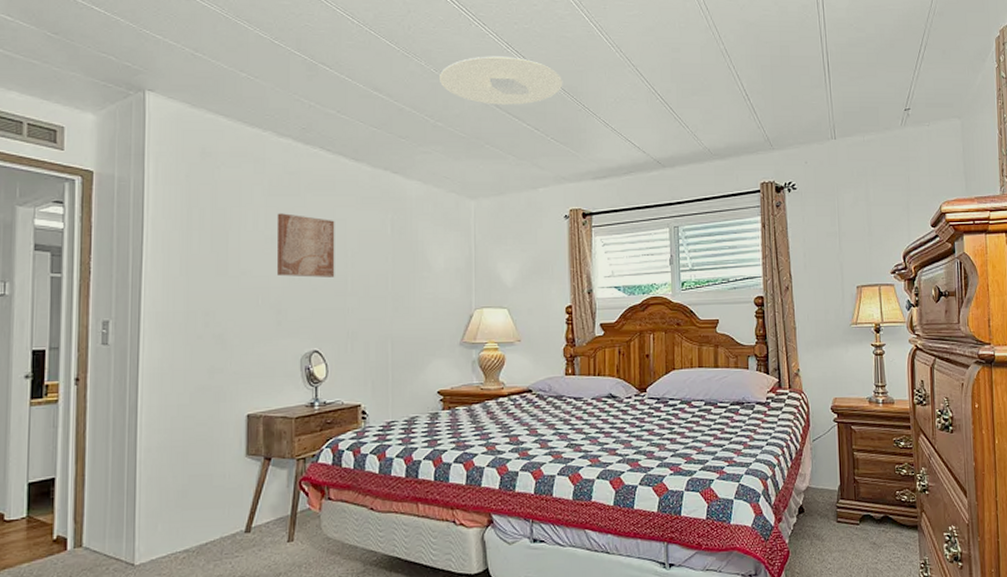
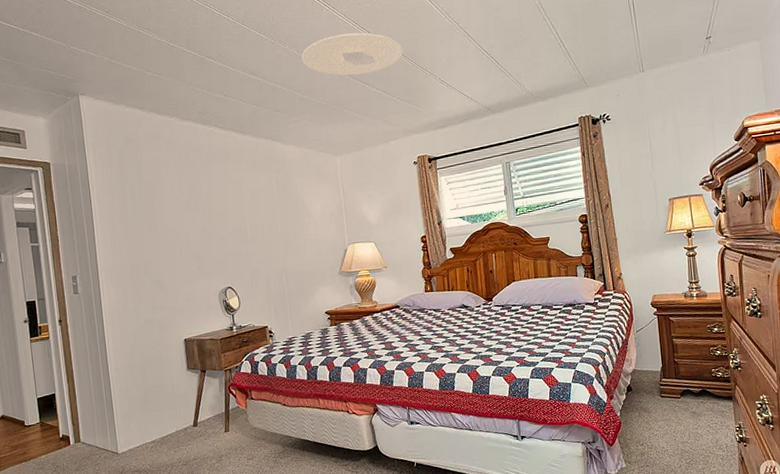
wall art: present [276,213,335,278] -> none [188,181,237,231]

